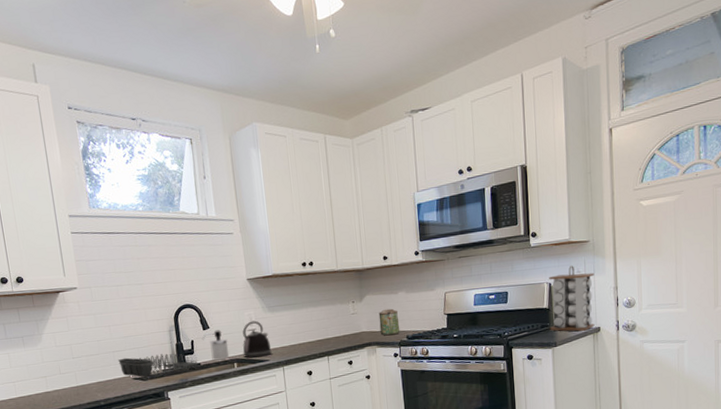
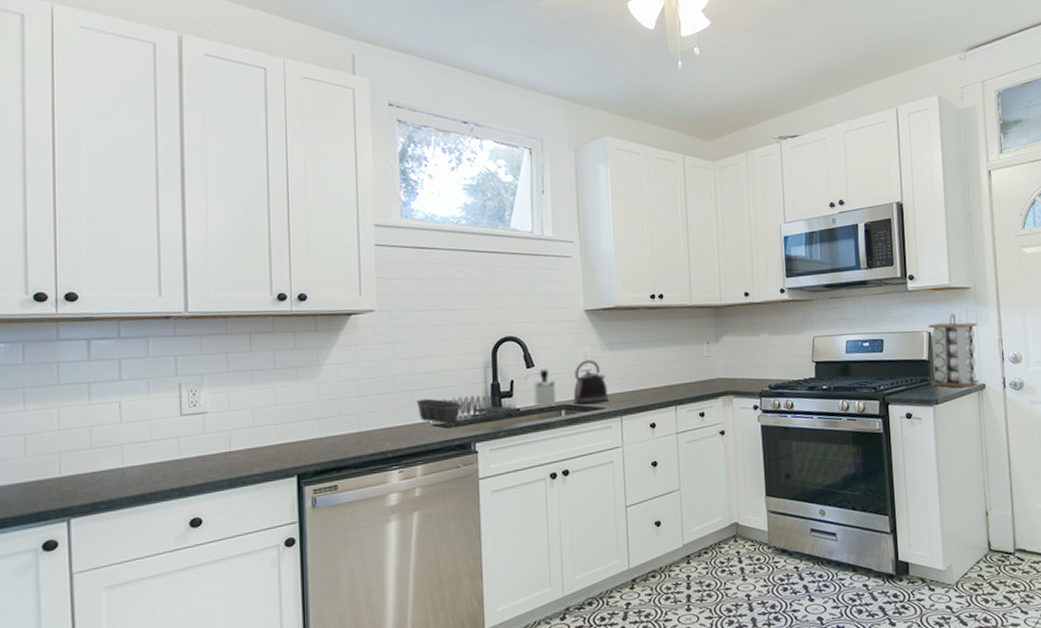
canister: present [378,308,400,336] -> none [737,352,762,384]

